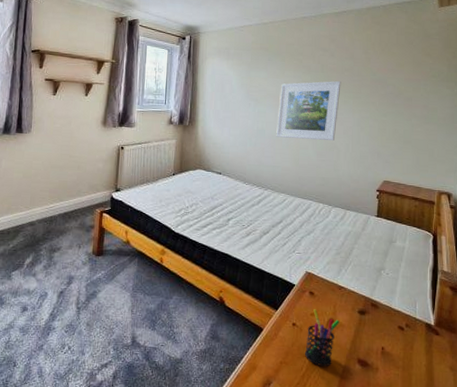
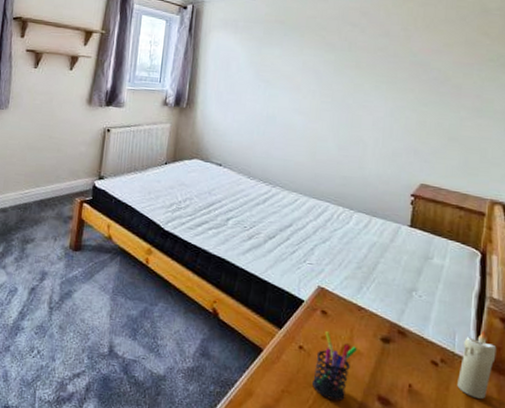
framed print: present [276,80,341,141] -> none [289,61,373,133]
candle: none [419,298,448,354] -> present [457,330,497,399]

